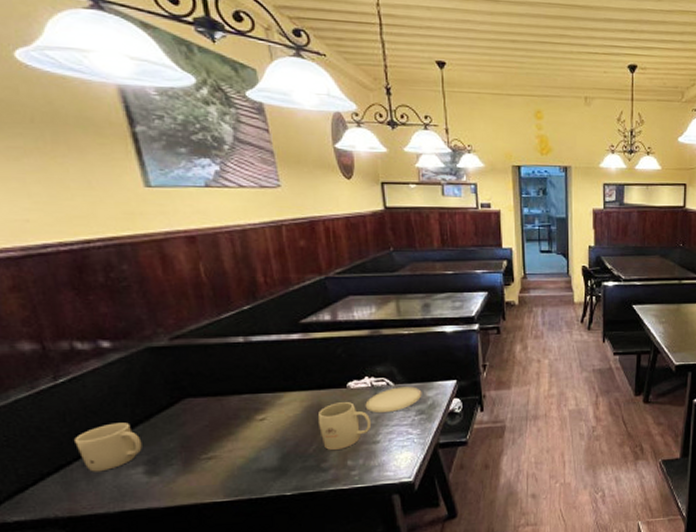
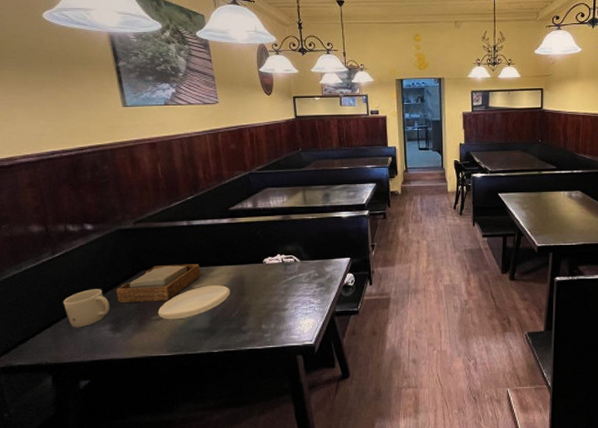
napkin holder: none [149,389,265,440] -> present [116,264,201,304]
plate: none [208,415,305,459] -> present [157,285,230,320]
mug: present [319,402,372,451] -> none [241,275,282,316]
plate: present [365,386,422,414] -> none [277,263,322,285]

